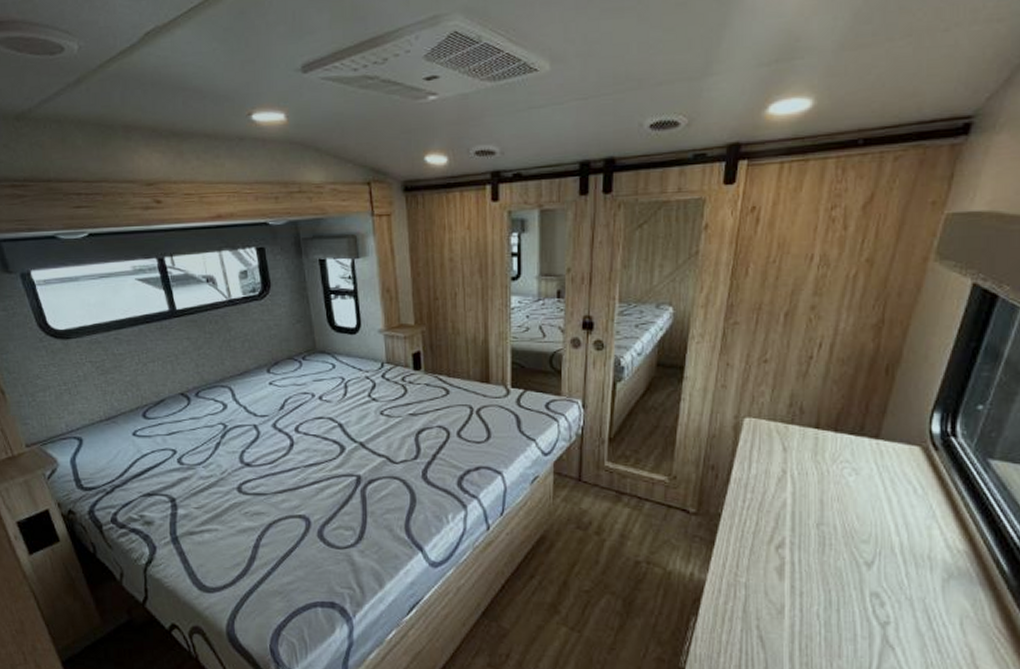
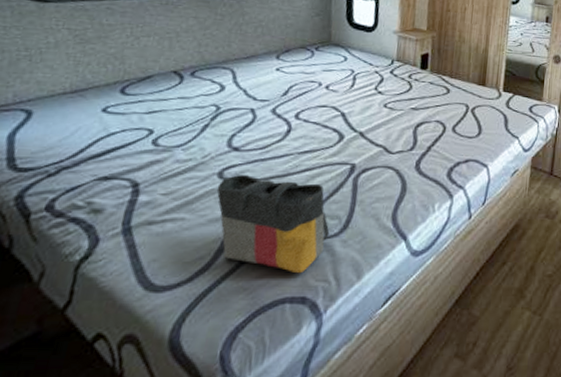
tote bag: none [239,488,347,581] -> present [217,174,330,274]

